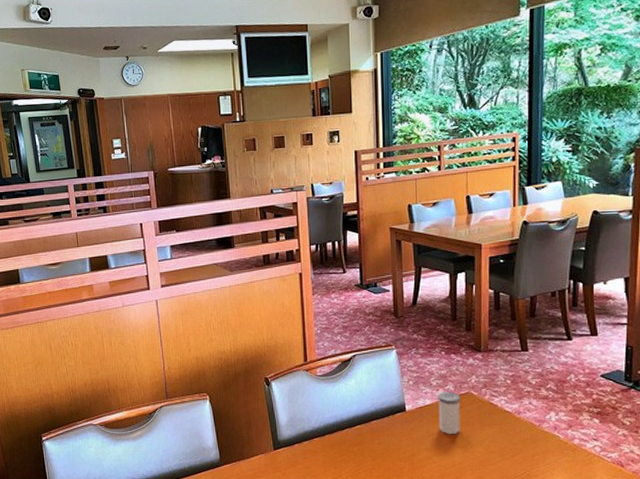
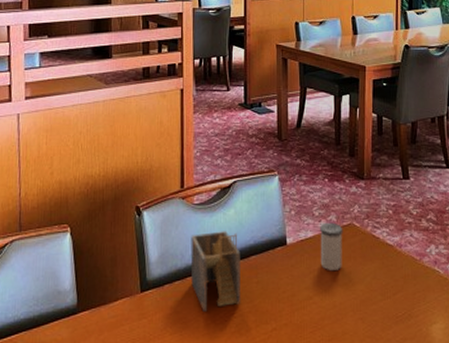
napkin holder: none [316,399,365,467] -> present [190,231,241,312]

